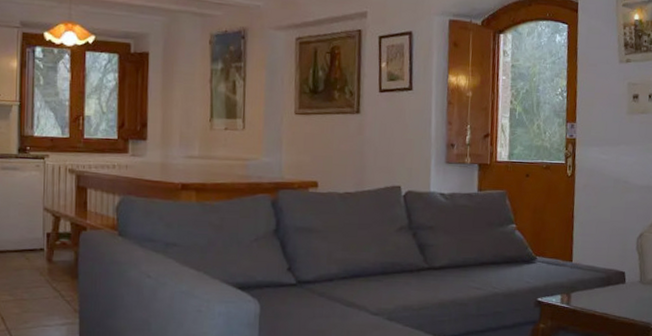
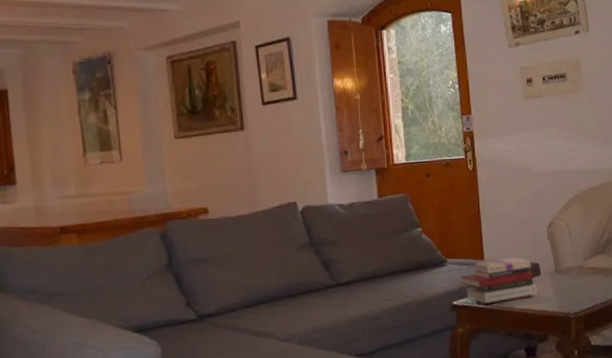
books: none [548,263,621,305] -> present [460,257,537,304]

